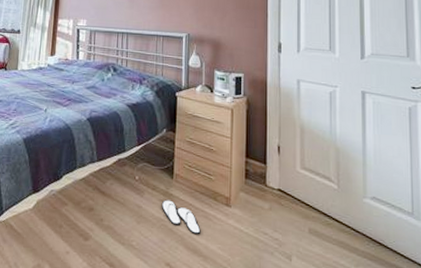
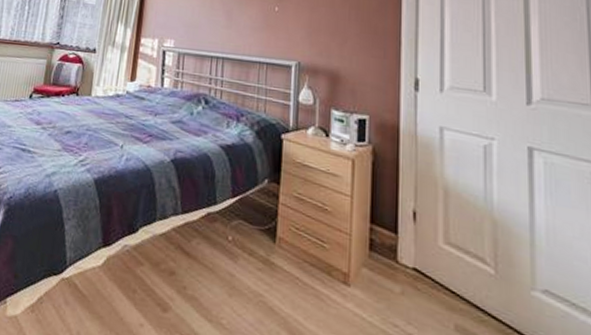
slippers: present [161,199,201,235] -> none [259,269,310,319]

